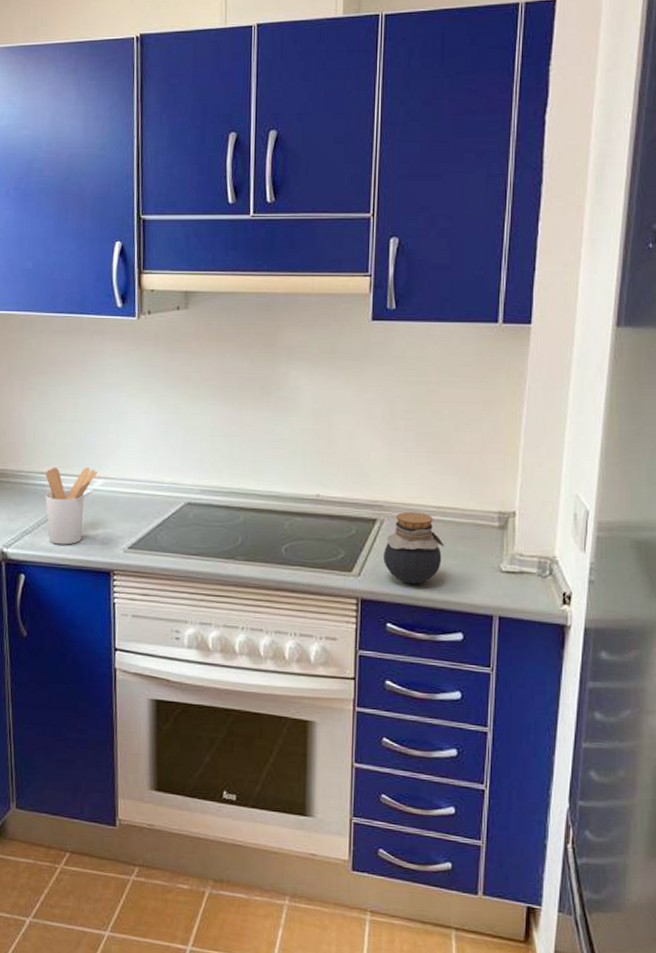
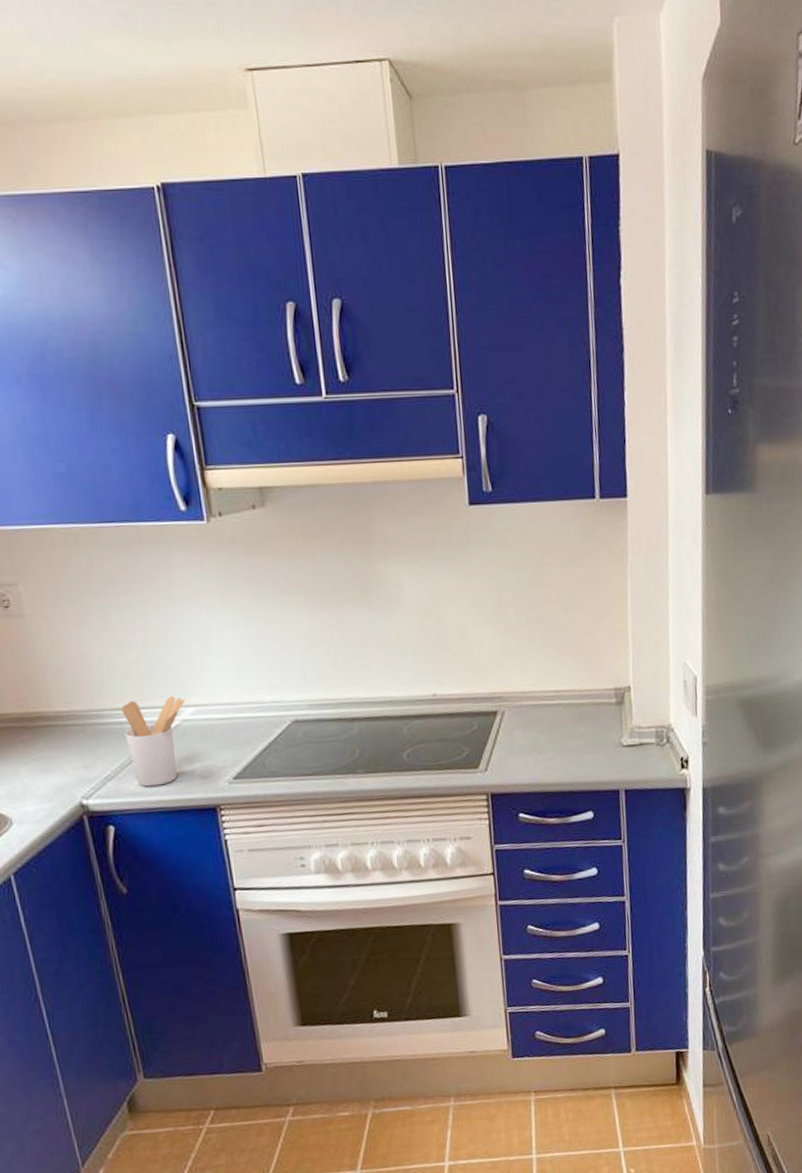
jar: present [383,511,445,584] -> none [508,698,567,772]

